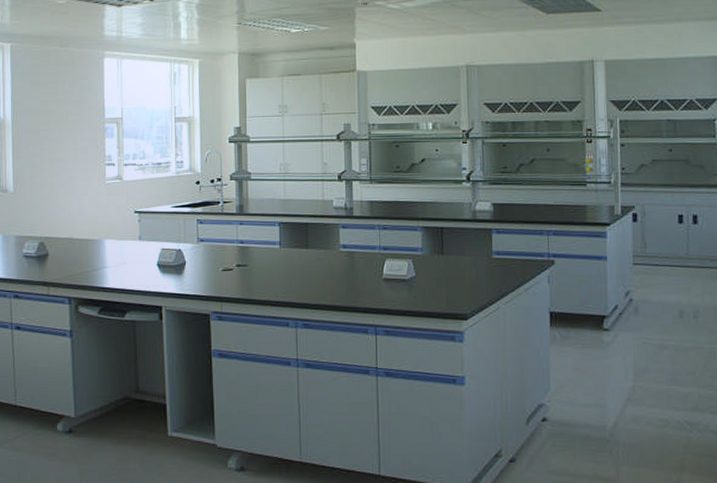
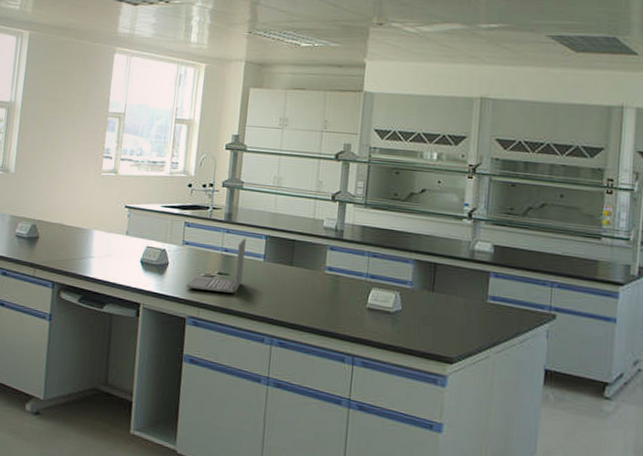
laptop: none [206,227,261,284] -> present [186,237,247,293]

